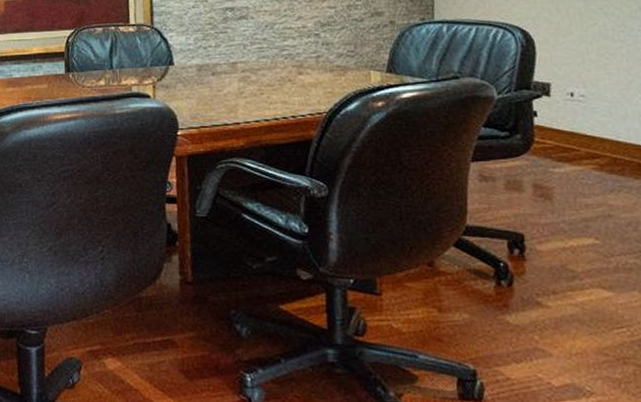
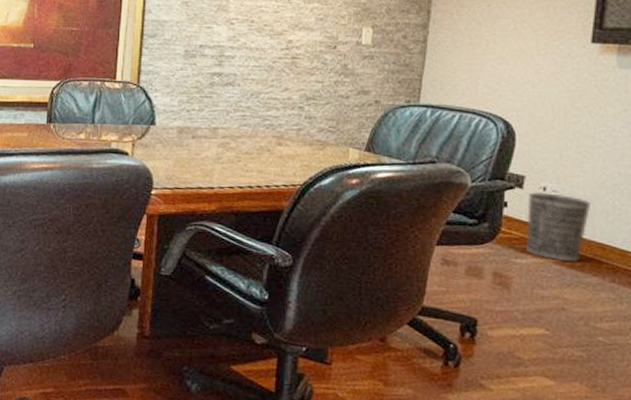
wastebasket: none [557,98,622,168] -> present [525,192,592,263]

